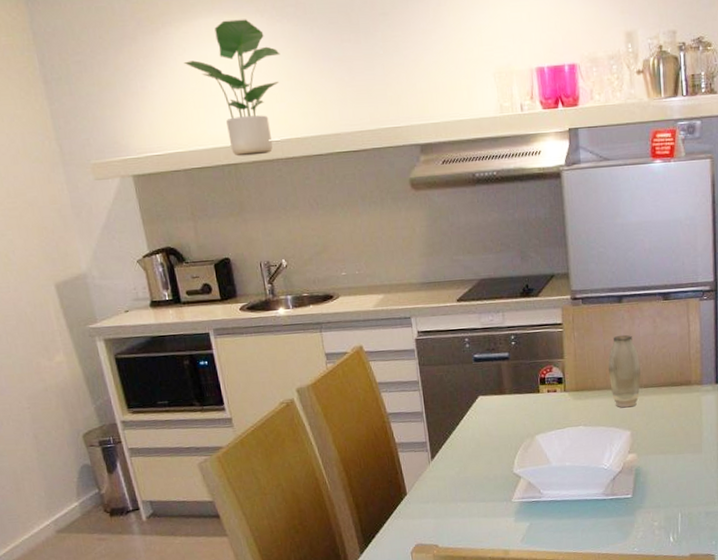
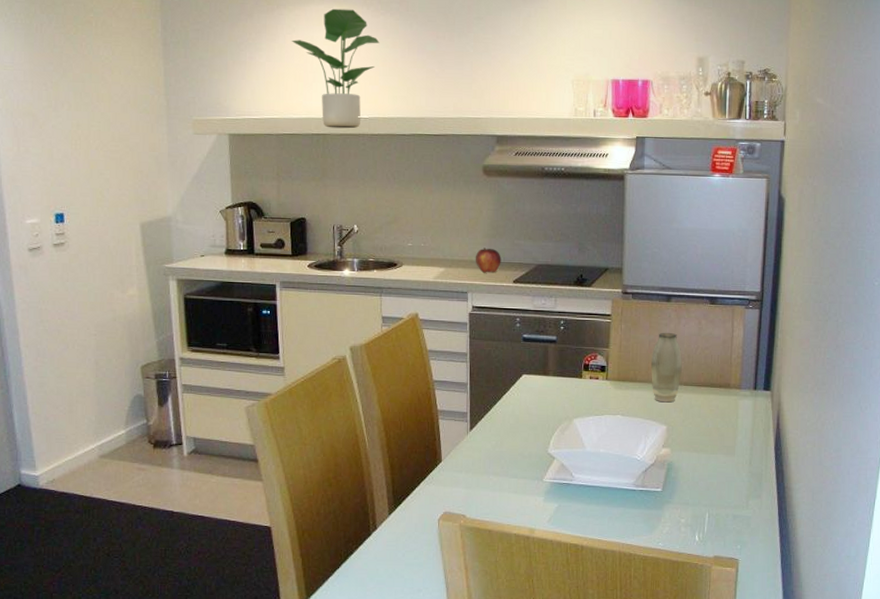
fruit: none [414,268,442,295] -> present [475,247,501,273]

